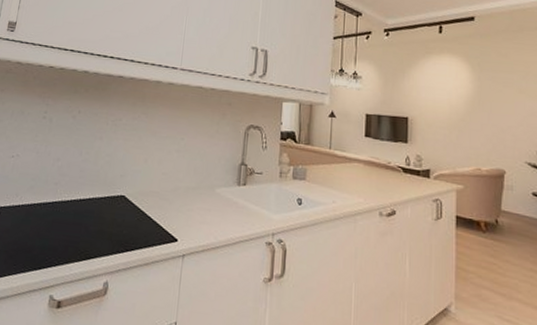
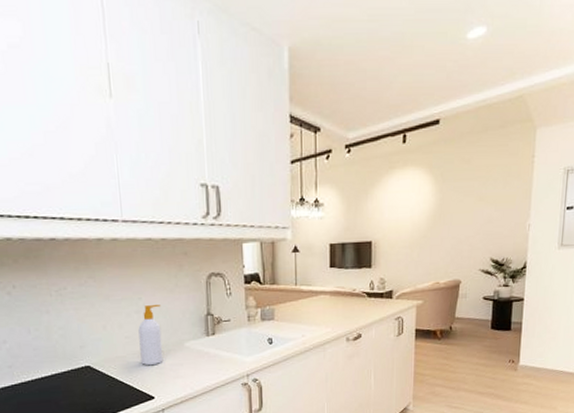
soap bottle: none [172,146,200,206] -> present [138,305,164,366]

